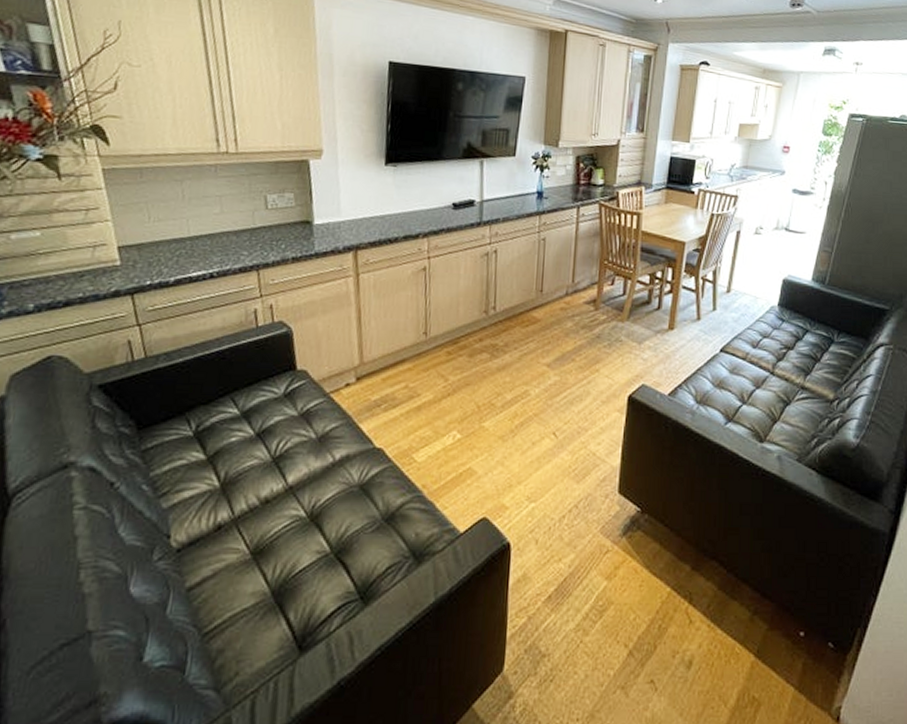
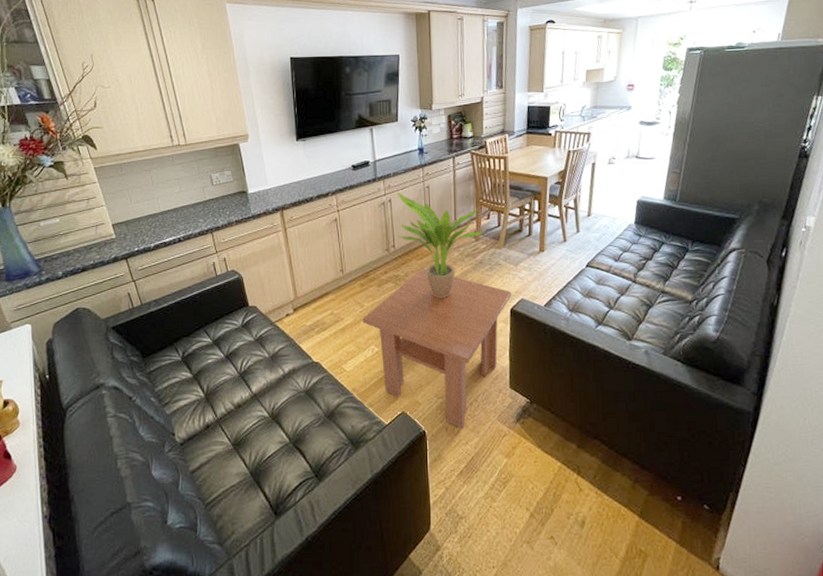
coffee table: none [445,337,632,543] -> present [362,268,512,430]
potted plant: none [502,241,606,377] -> present [398,191,484,298]

